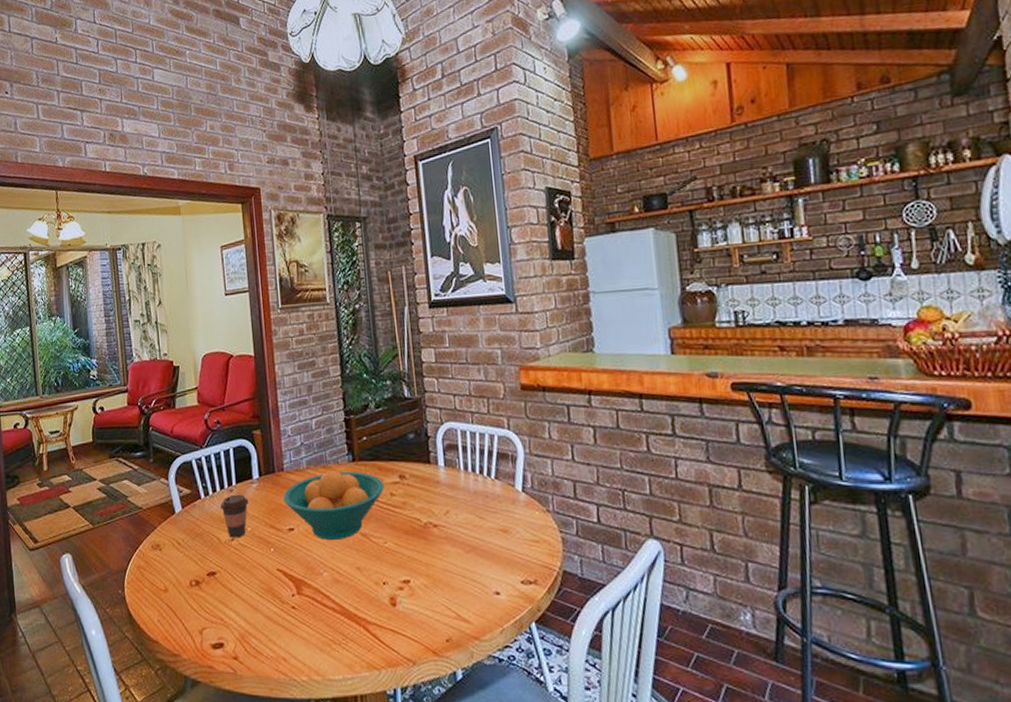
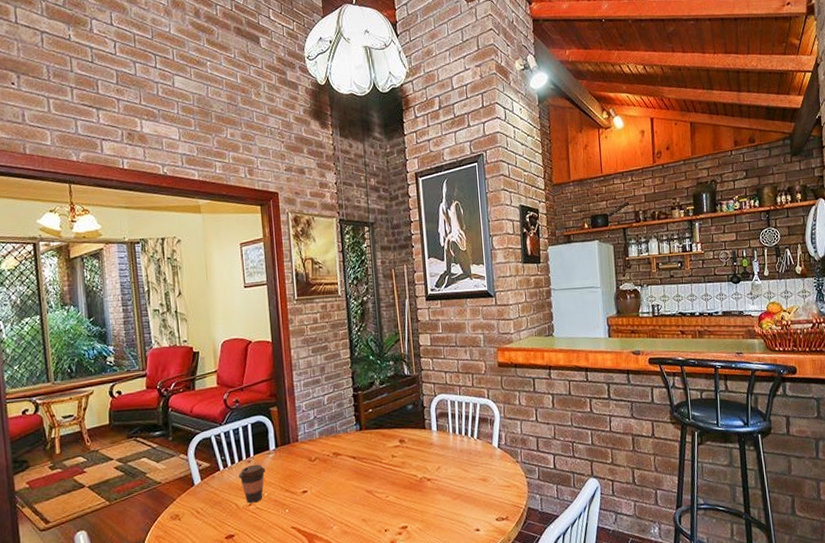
fruit bowl: present [283,470,384,540] -> none [297,438,387,498]

